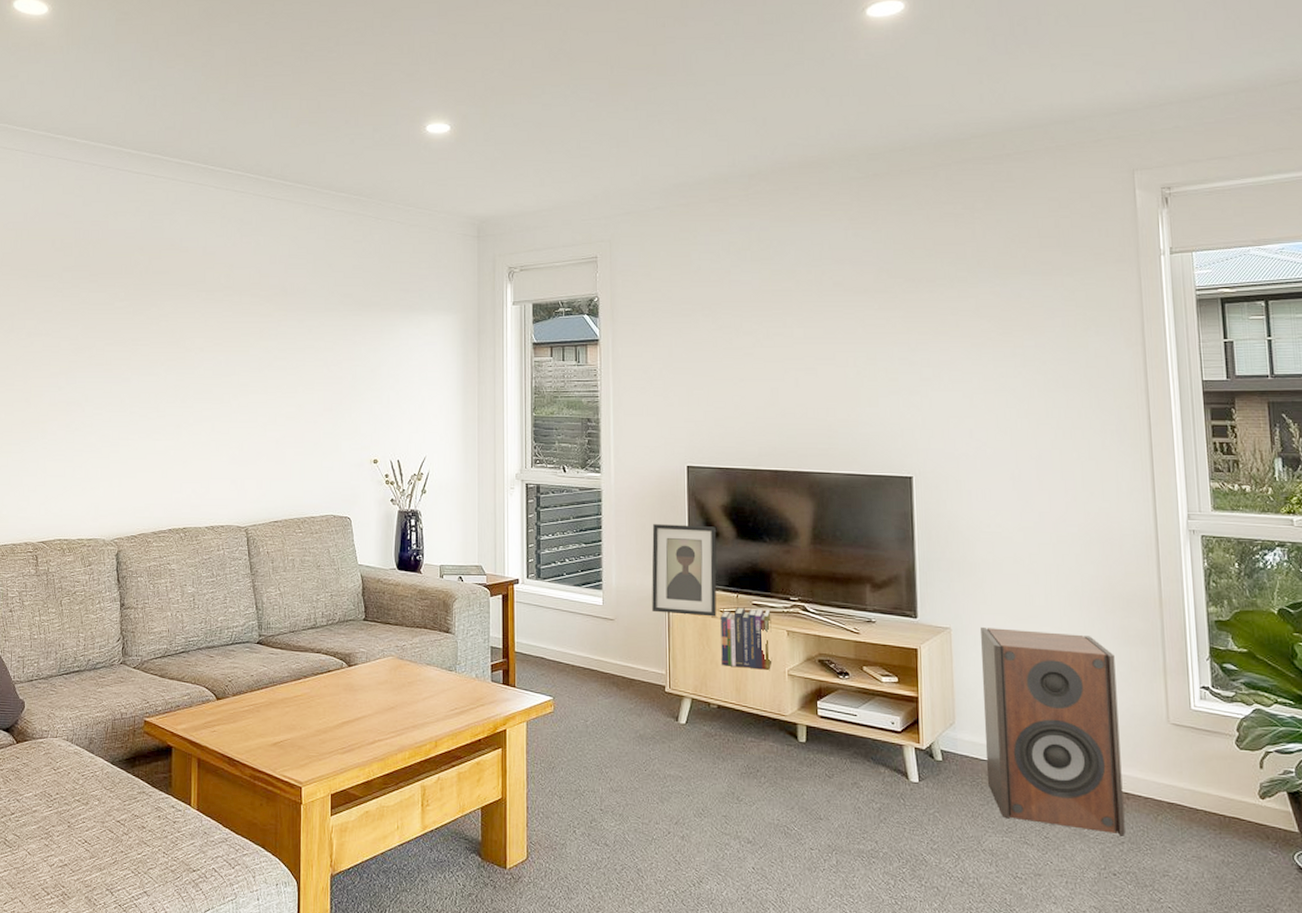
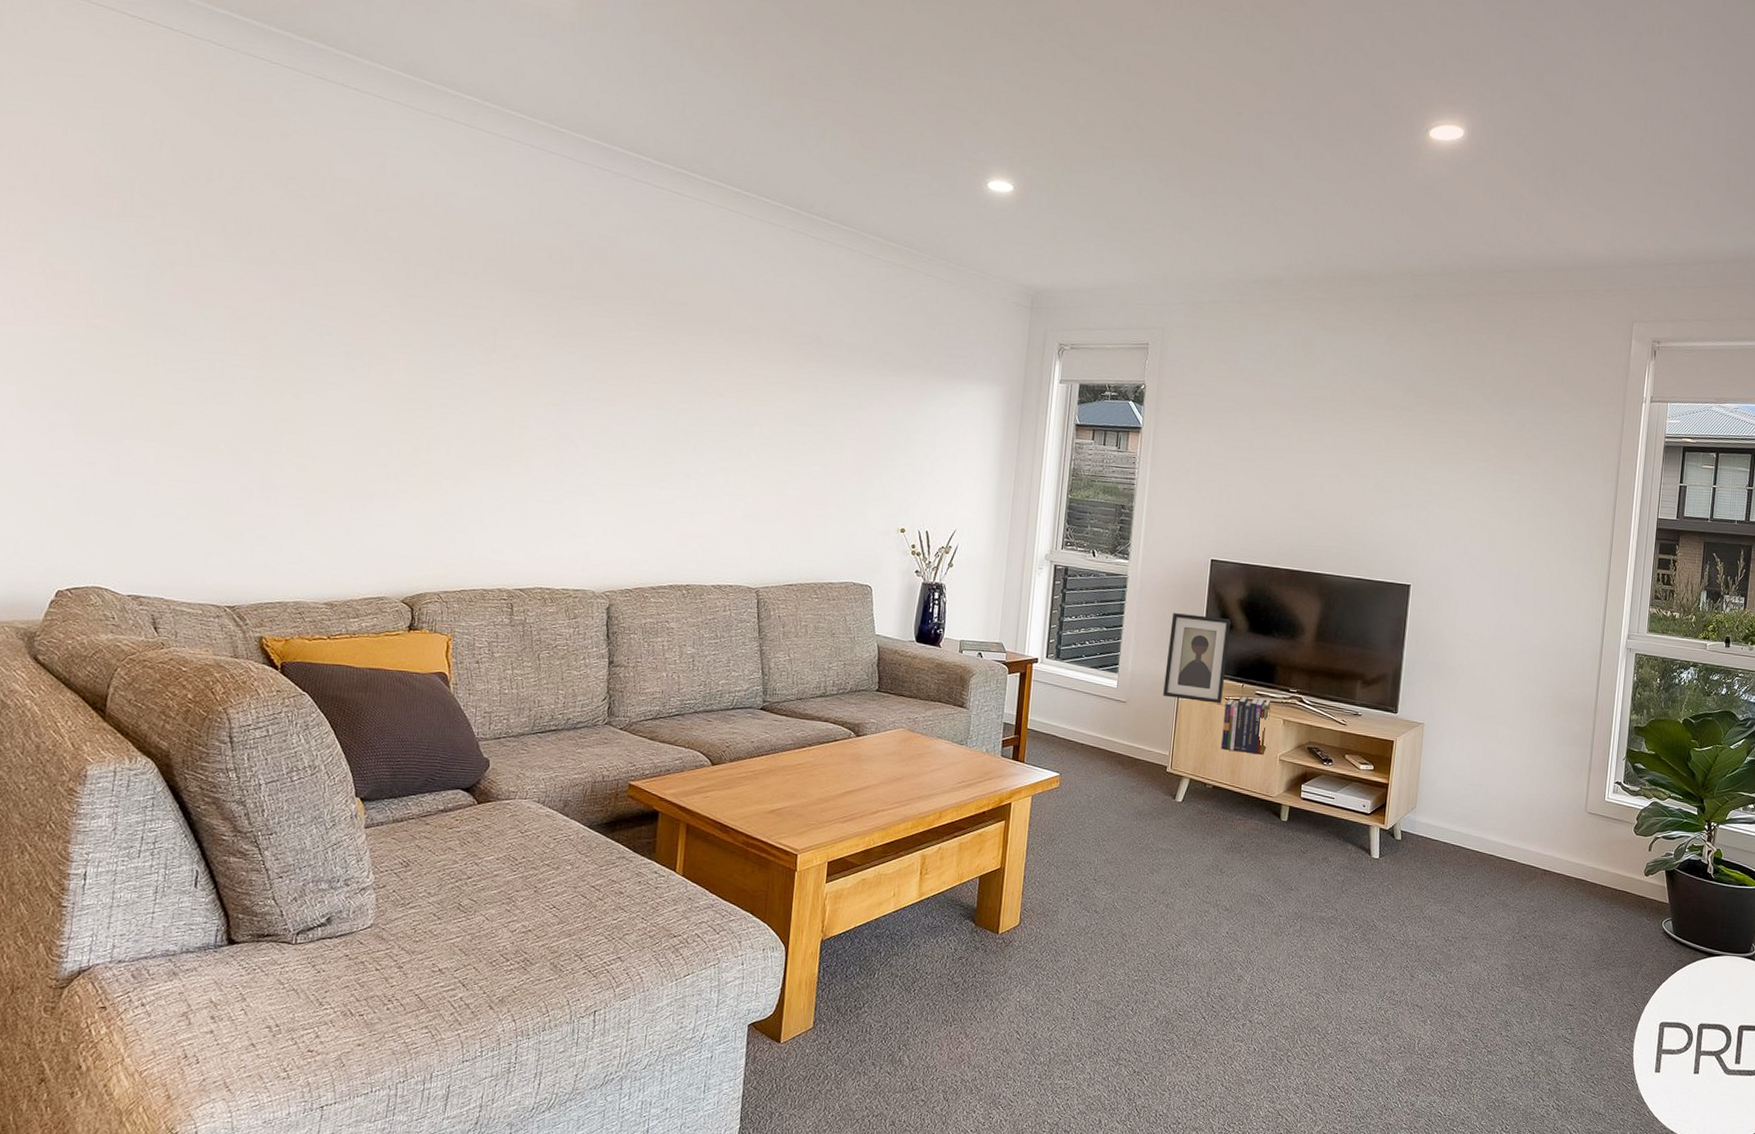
speaker: present [981,626,1125,836] -> none [1435,723,1553,906]

